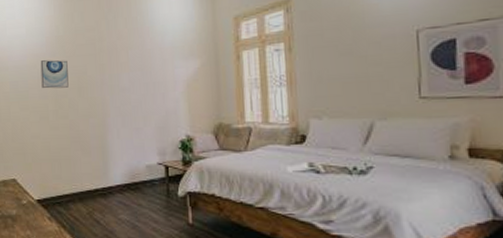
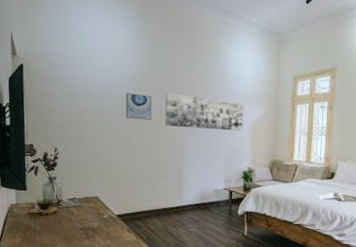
wall art: none [82,54,176,93] -> present [165,92,244,131]

